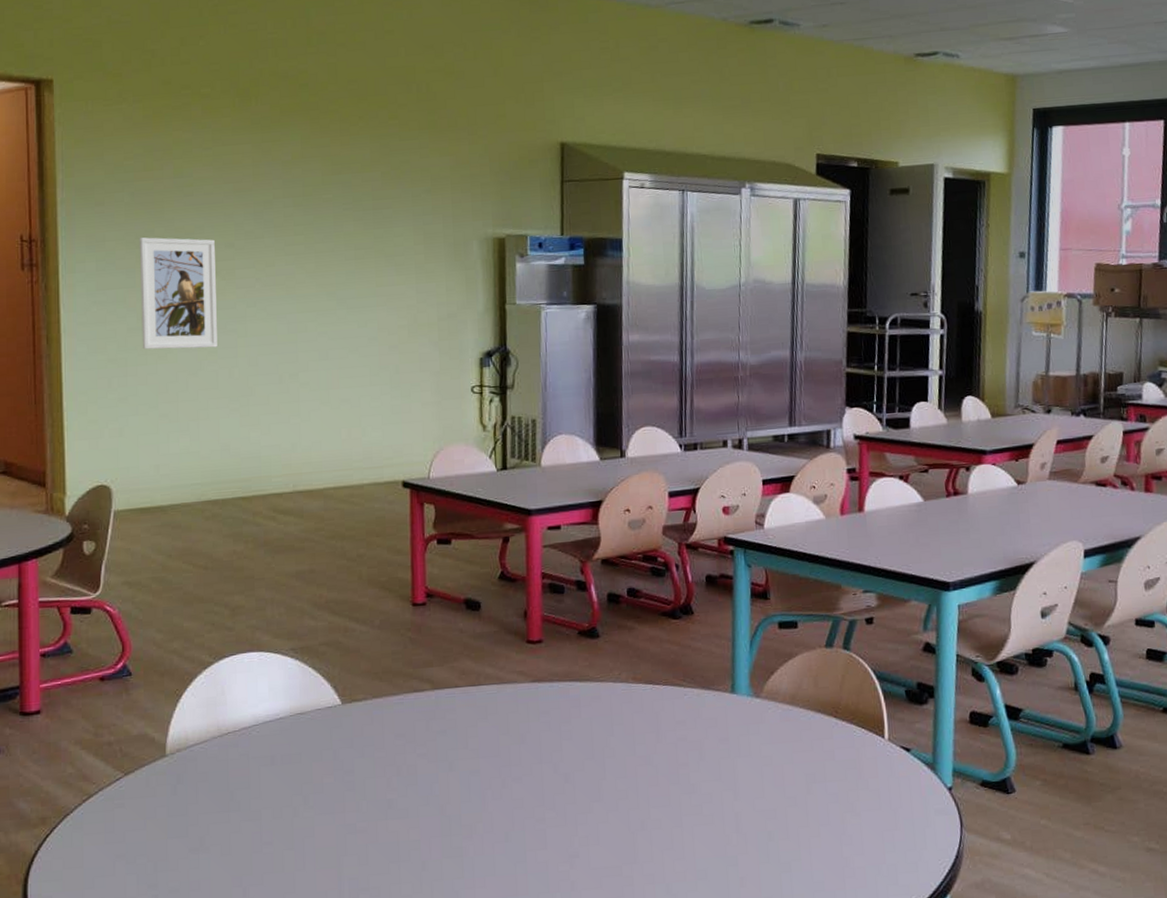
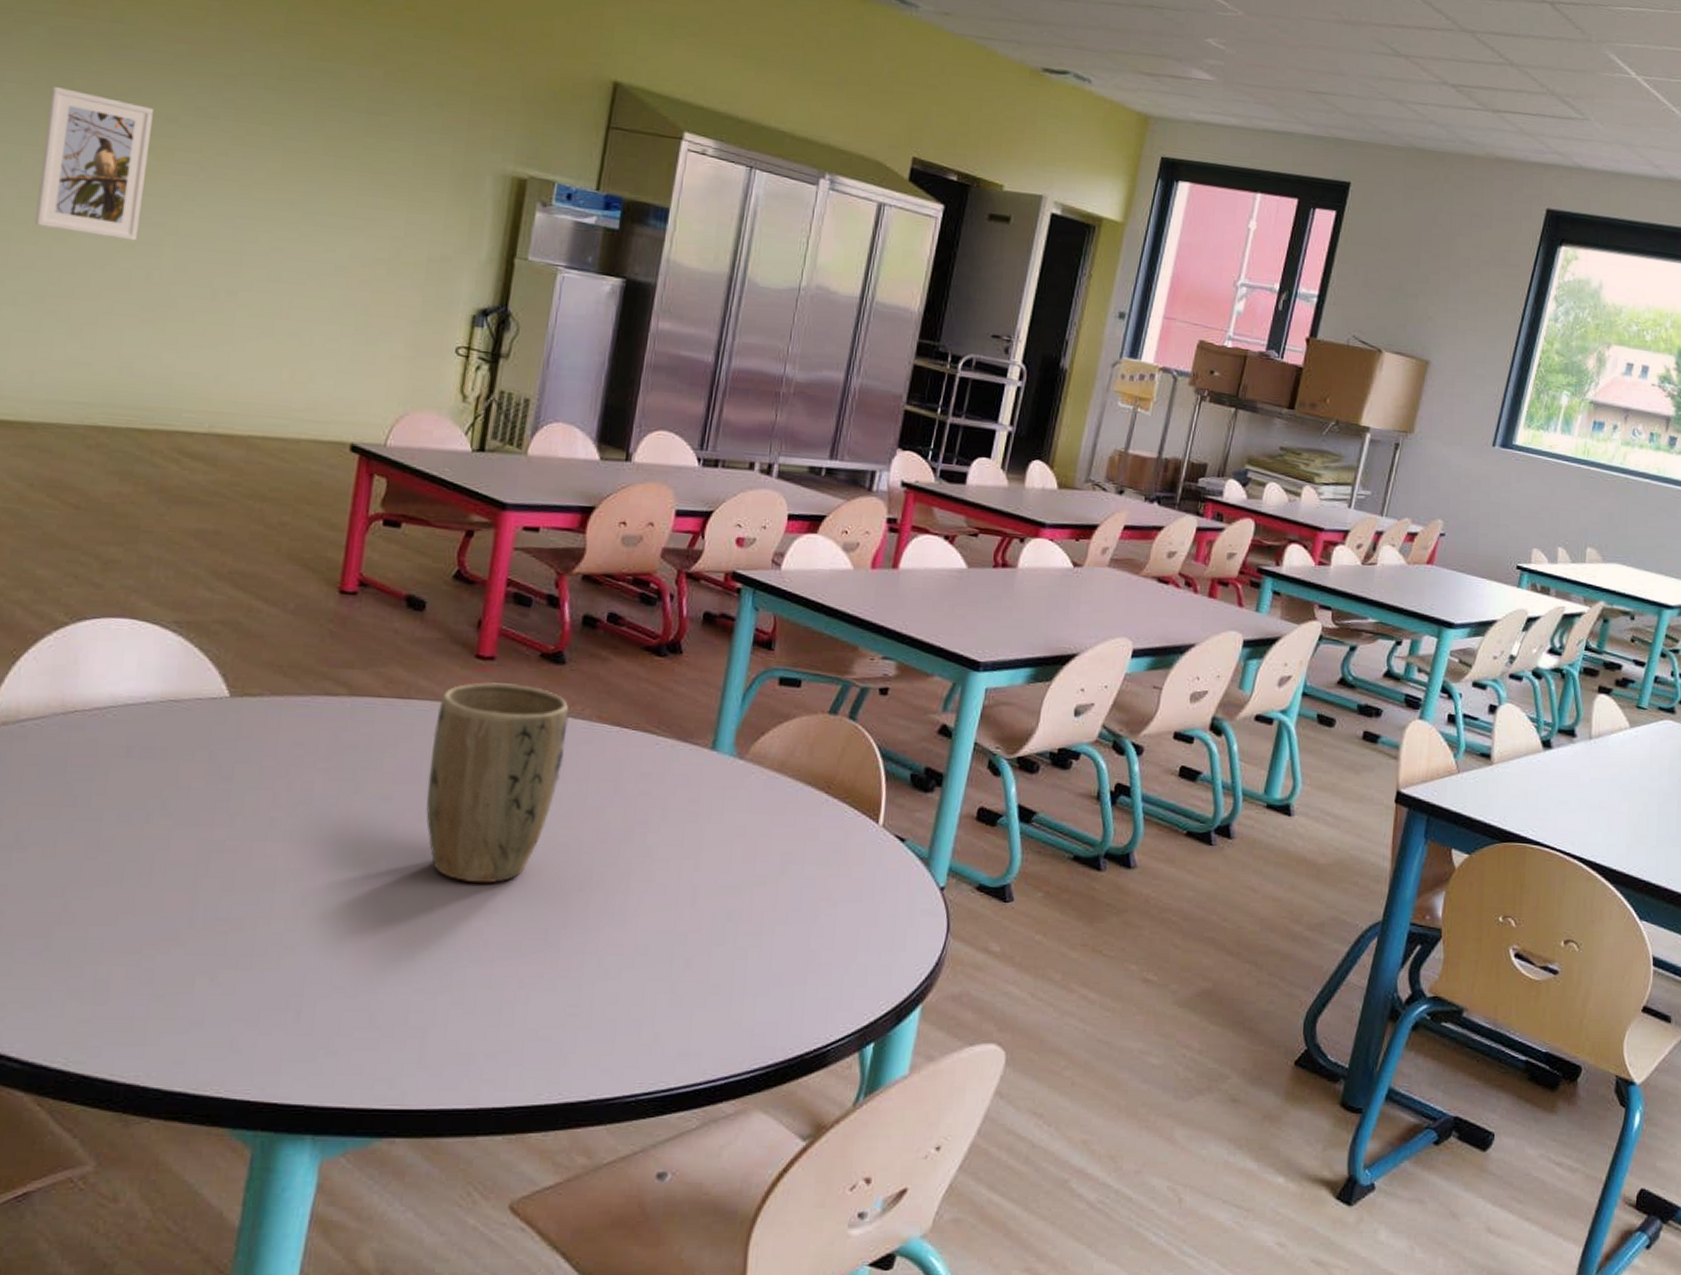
plant pot: none [503,660,611,834] -> present [426,682,569,884]

